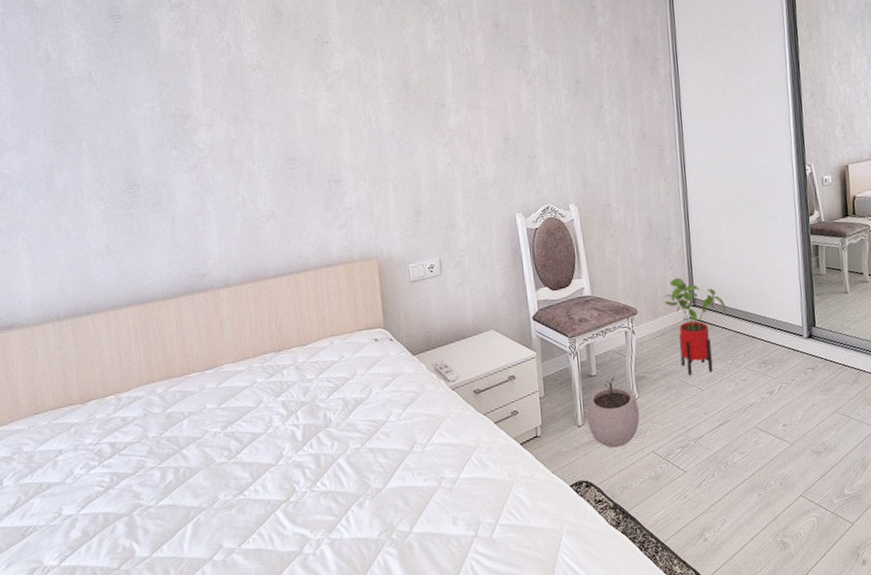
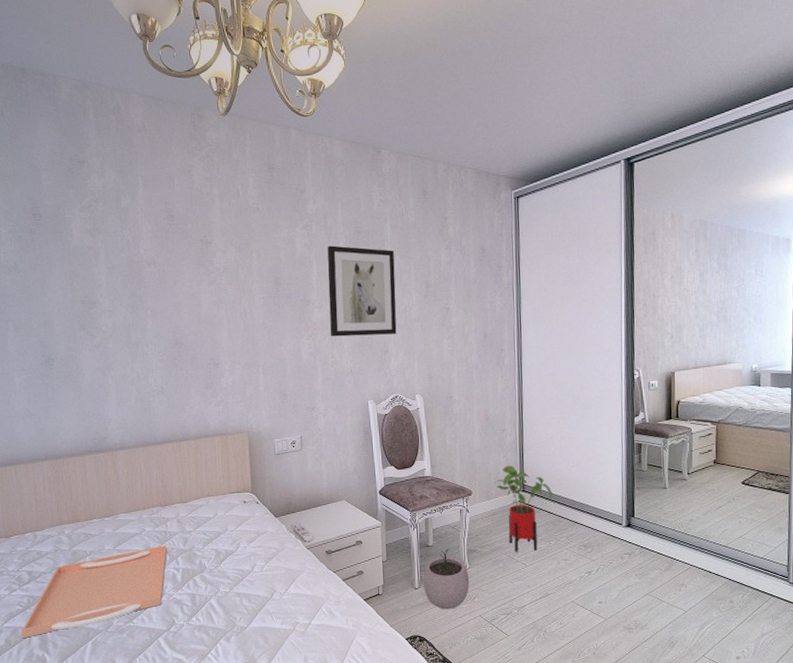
serving tray: none [102,398,284,527] -> present [21,545,167,639]
wall art: none [462,41,545,144] -> present [327,245,397,337]

